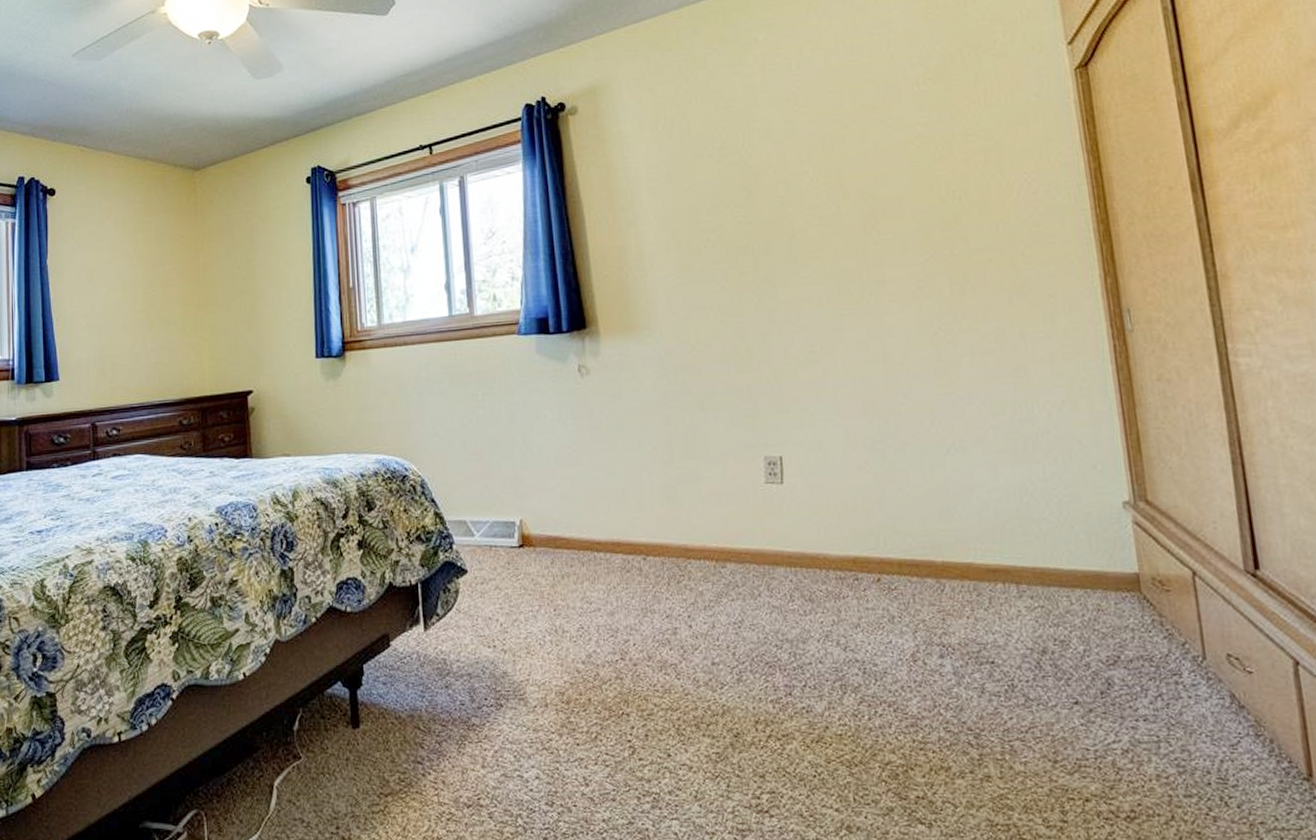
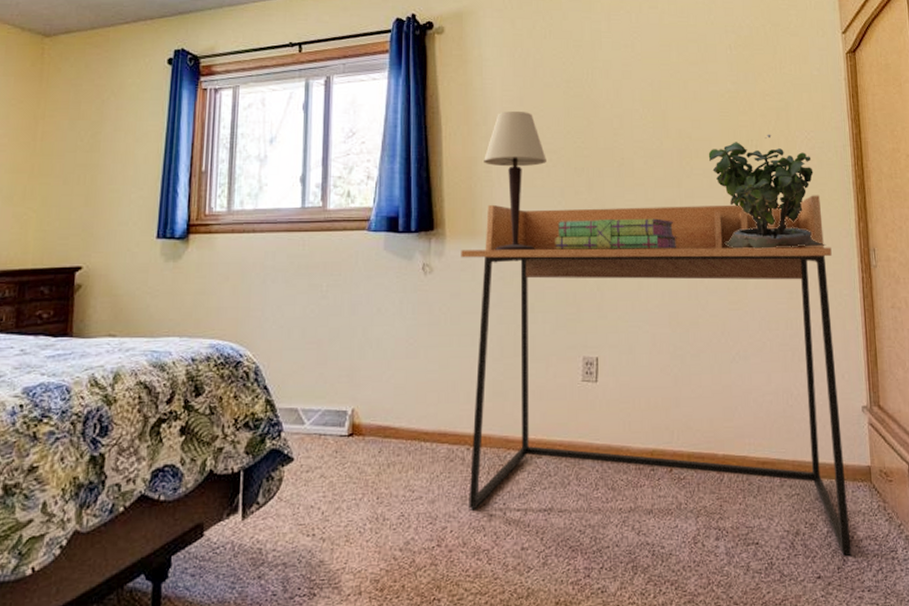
desk: none [618,249,1119,679] -> present [461,195,852,556]
table lamp: none [633,189,704,346] -> present [484,111,546,251]
stack of books: none [721,295,868,339] -> present [555,218,678,251]
potted plant: none [898,181,1062,322] -> present [708,134,826,249]

